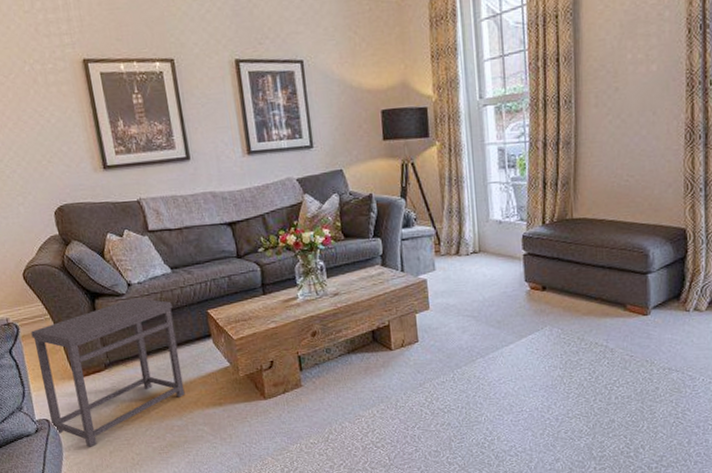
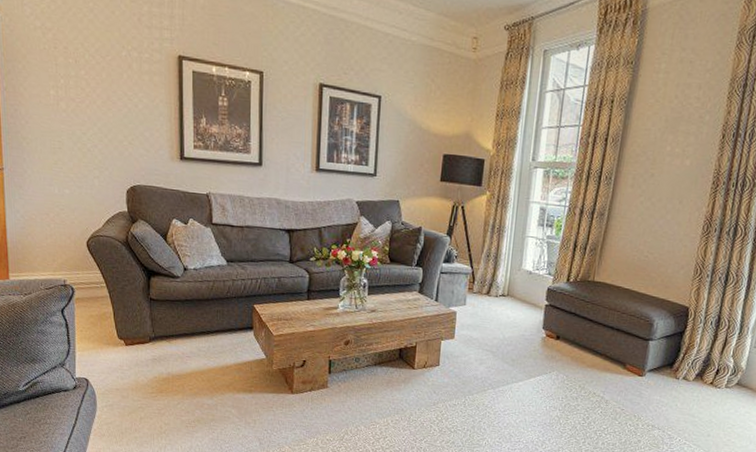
side table: present [31,298,185,447] -> none [85,282,222,411]

